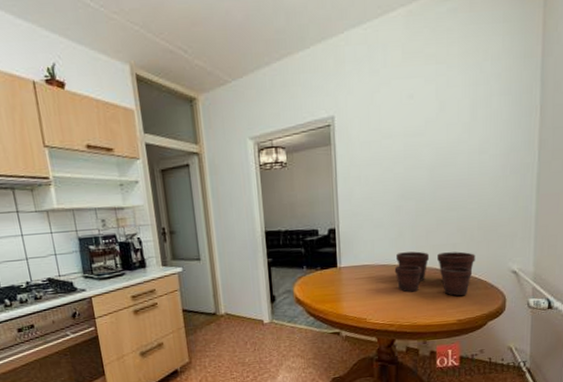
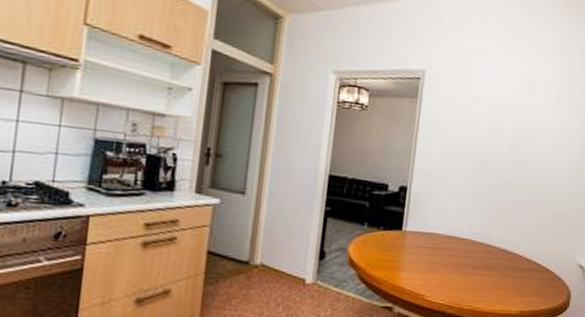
flower pot: present [394,251,476,297] -> none [462,226,546,285]

